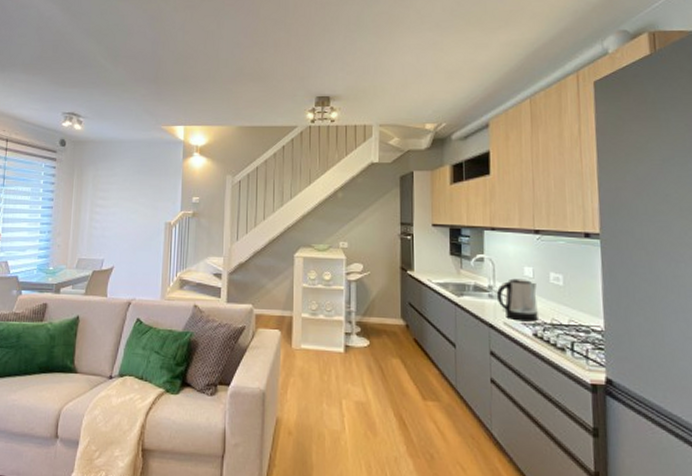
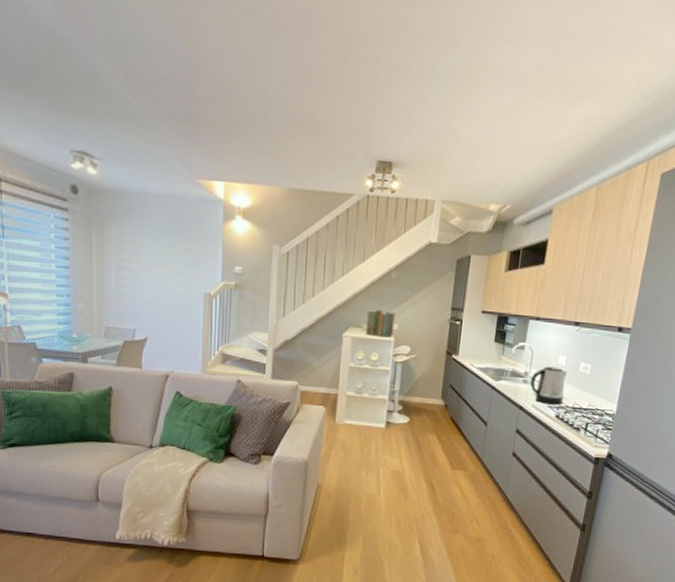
books: none [317,228,345,256] -> present [366,309,396,338]

